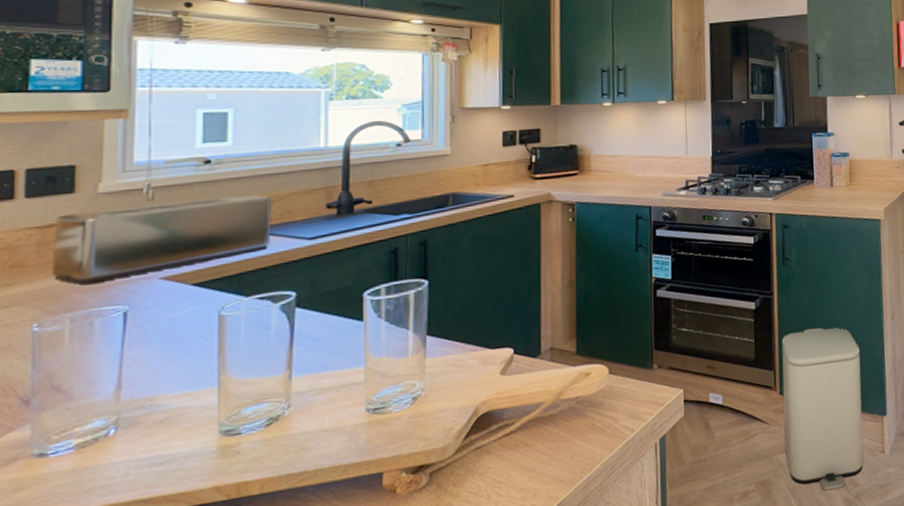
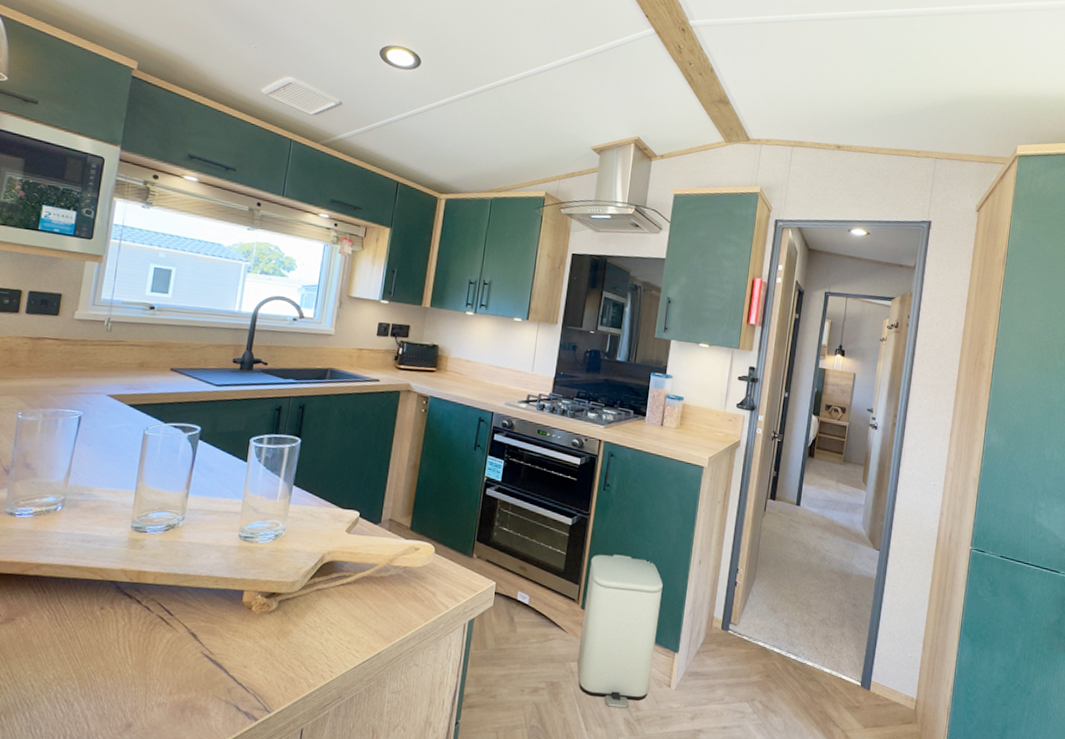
toaster: present [51,194,273,285] -> none [35,331,195,390]

